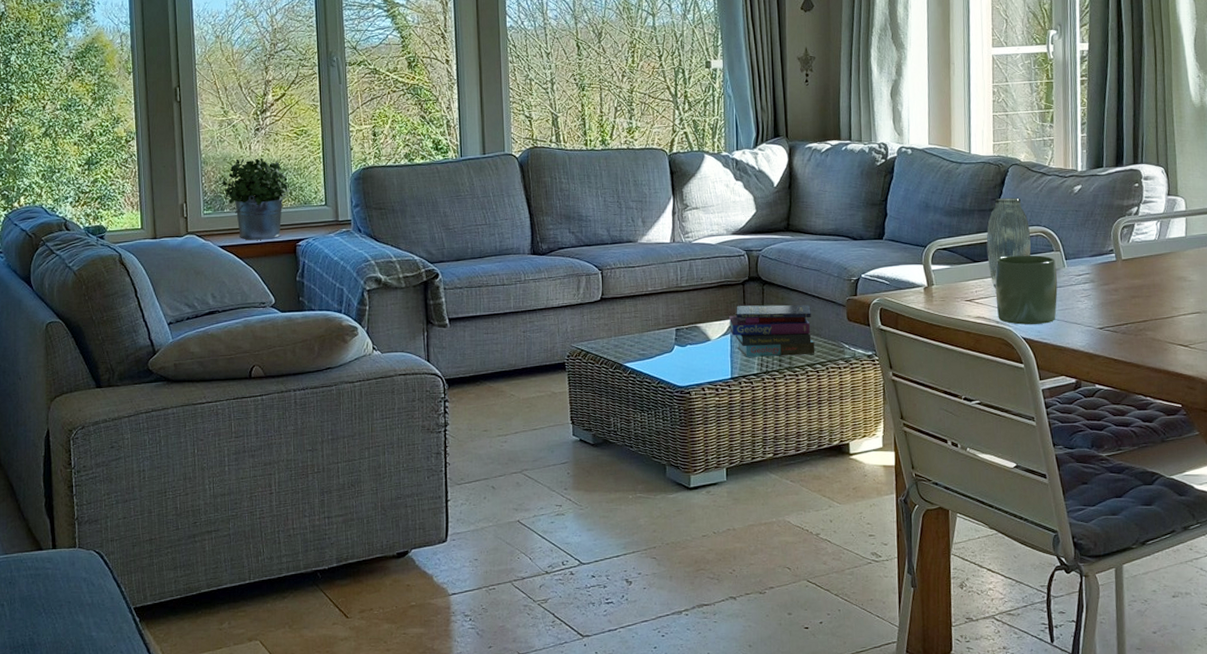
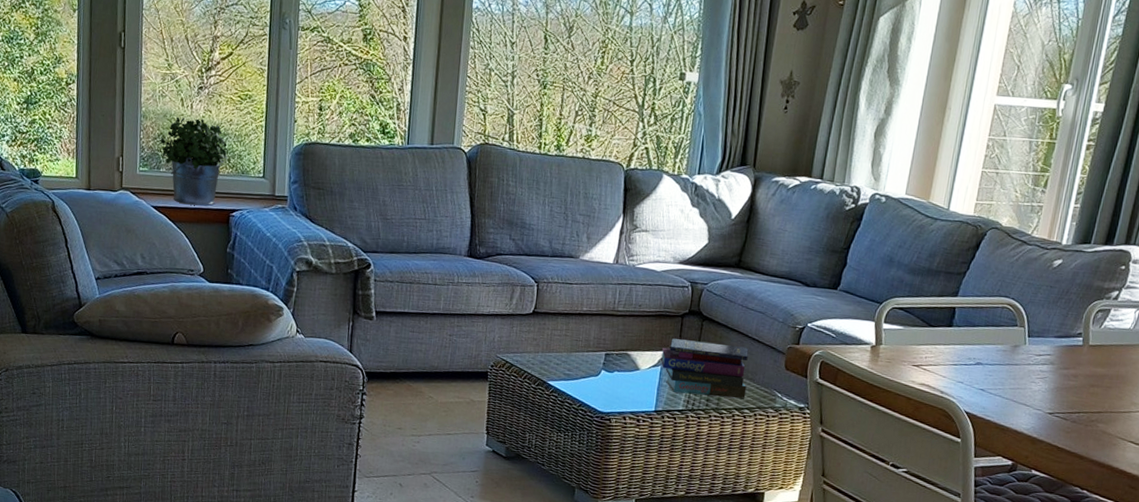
vase: present [986,198,1032,292] -> none [943,262,997,361]
mug: present [995,255,1058,325] -> none [943,324,1017,401]

